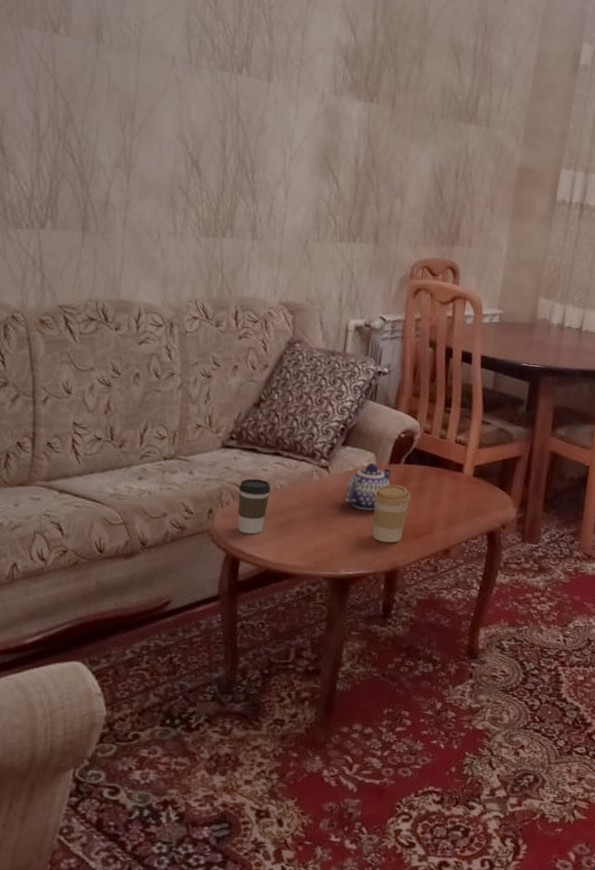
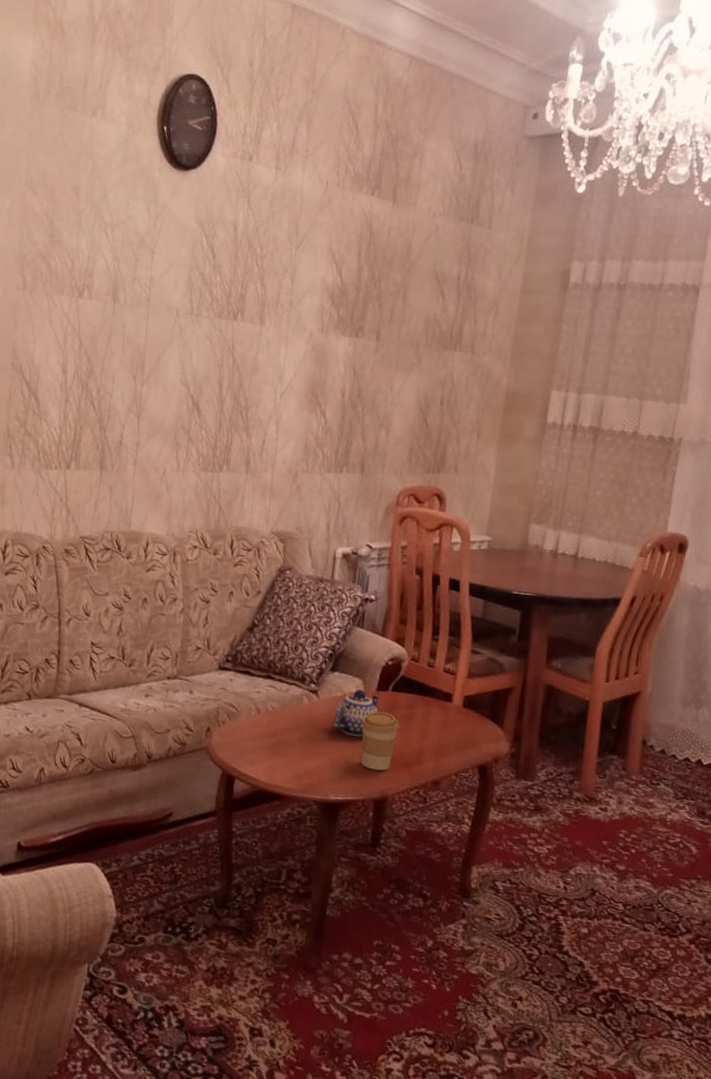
coffee cup: present [237,478,272,535] -> none [232,699,264,754]

